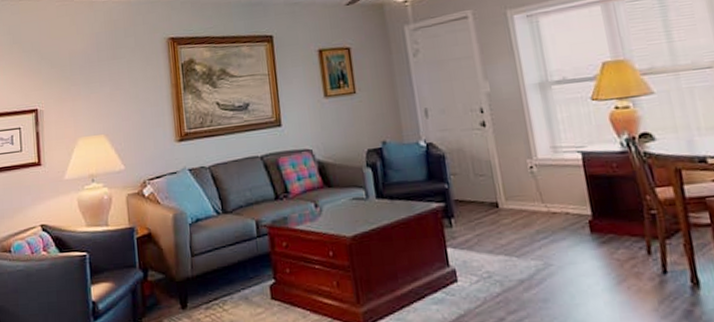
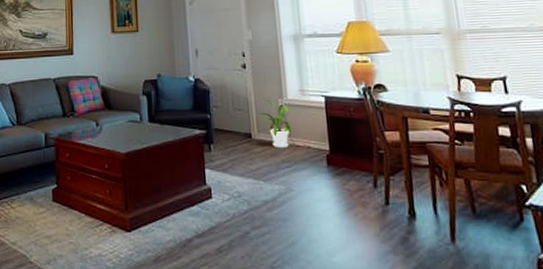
house plant: none [497,161,546,216] -> present [252,99,292,147]

